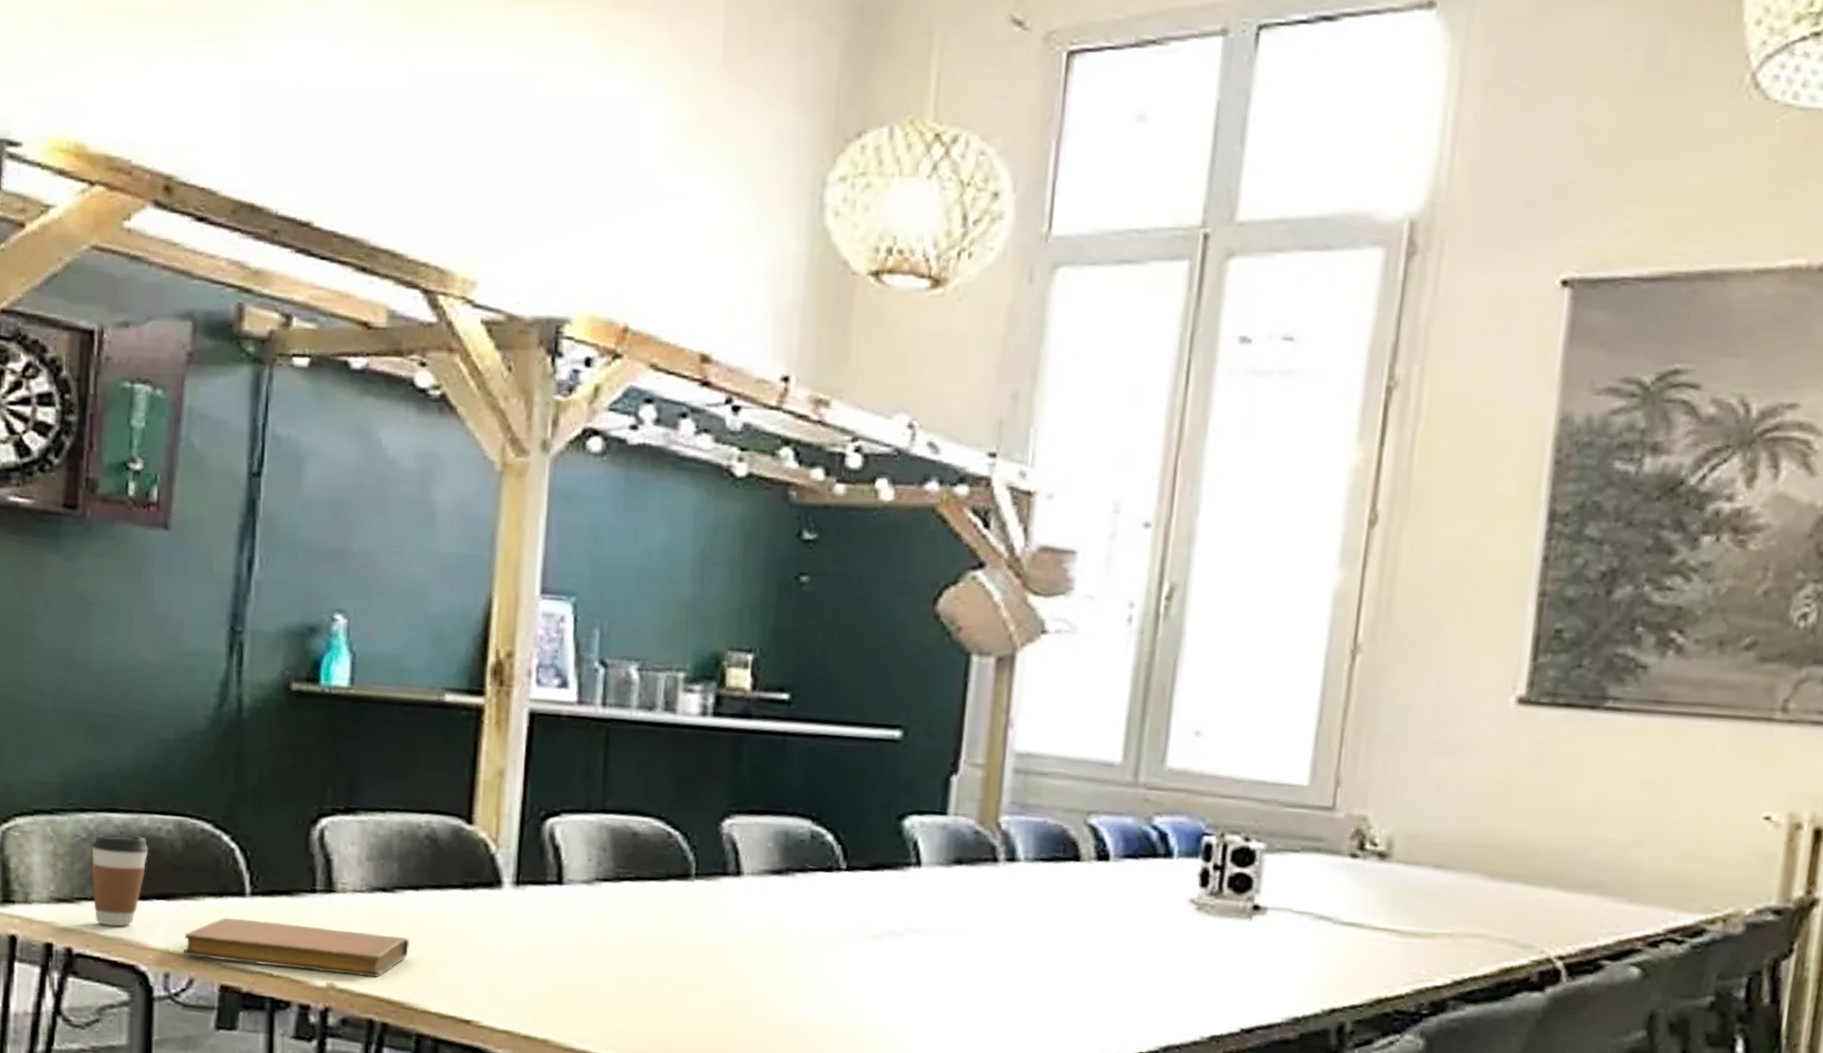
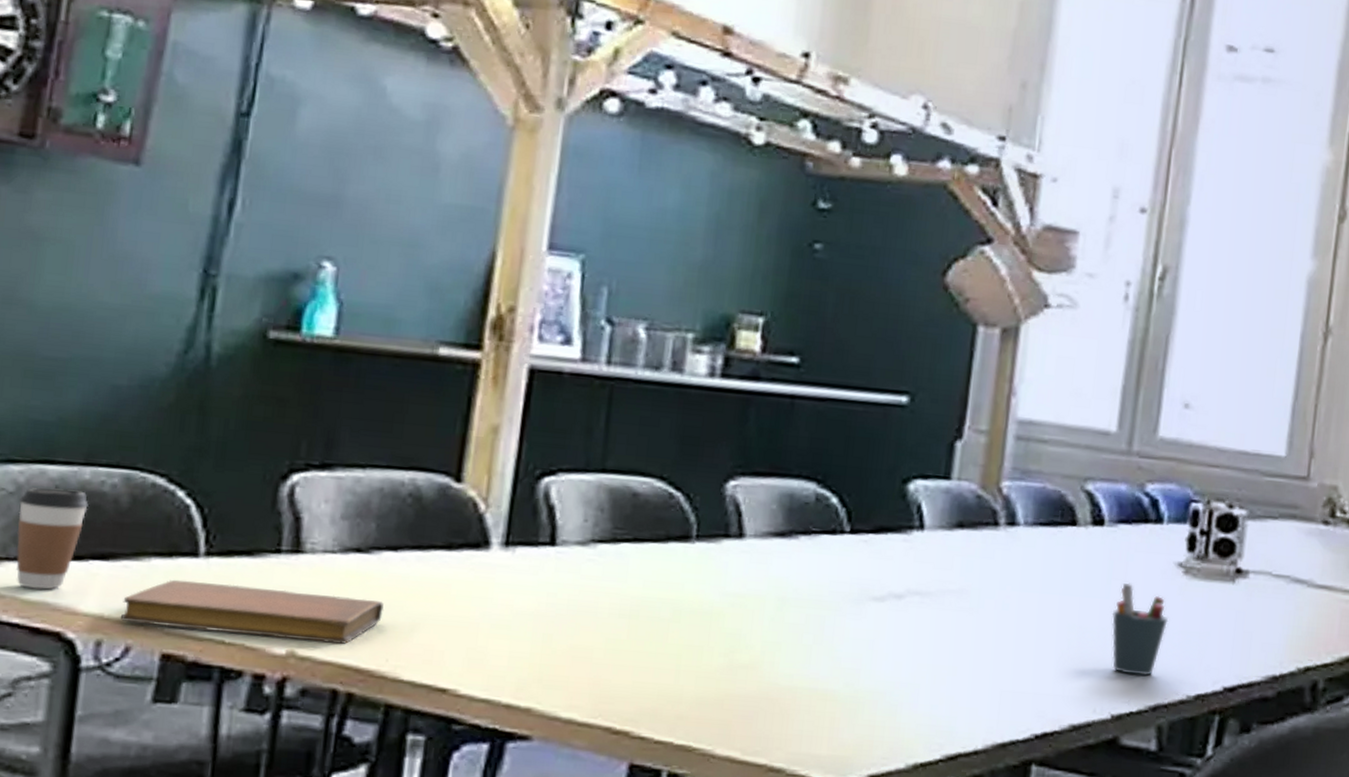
pen holder: none [1119,920,1180,1016] -> present [1112,583,1169,676]

